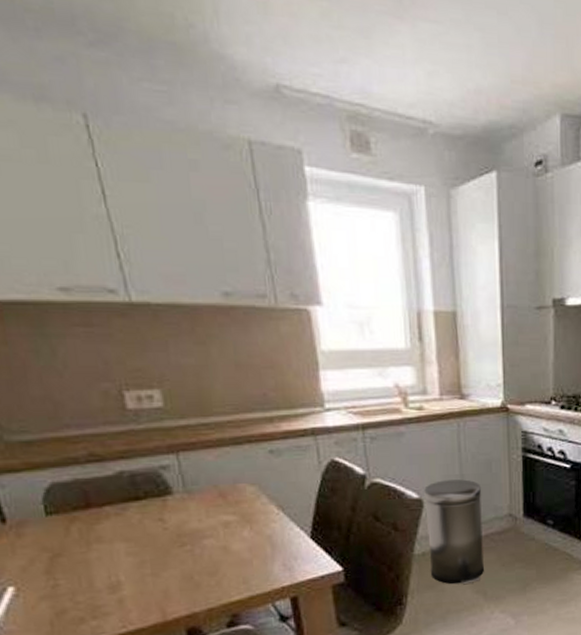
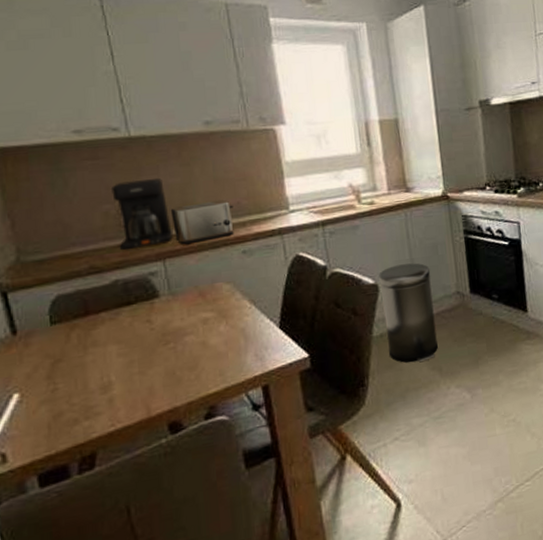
coffee maker: none [109,355,188,438] -> present [110,177,174,251]
toaster: none [183,389,260,439] -> present [170,199,234,246]

